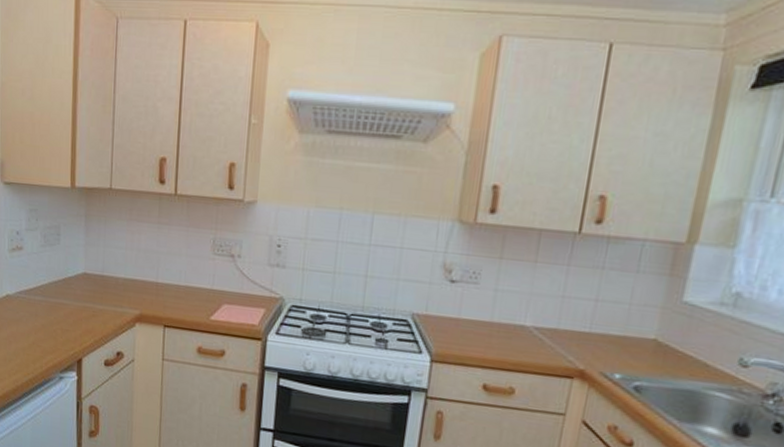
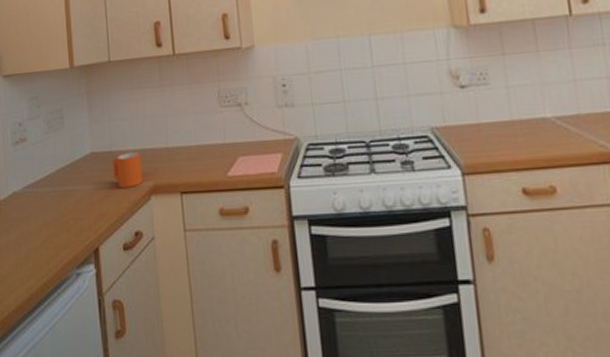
mug: none [103,279,131,312] -> present [113,151,143,188]

